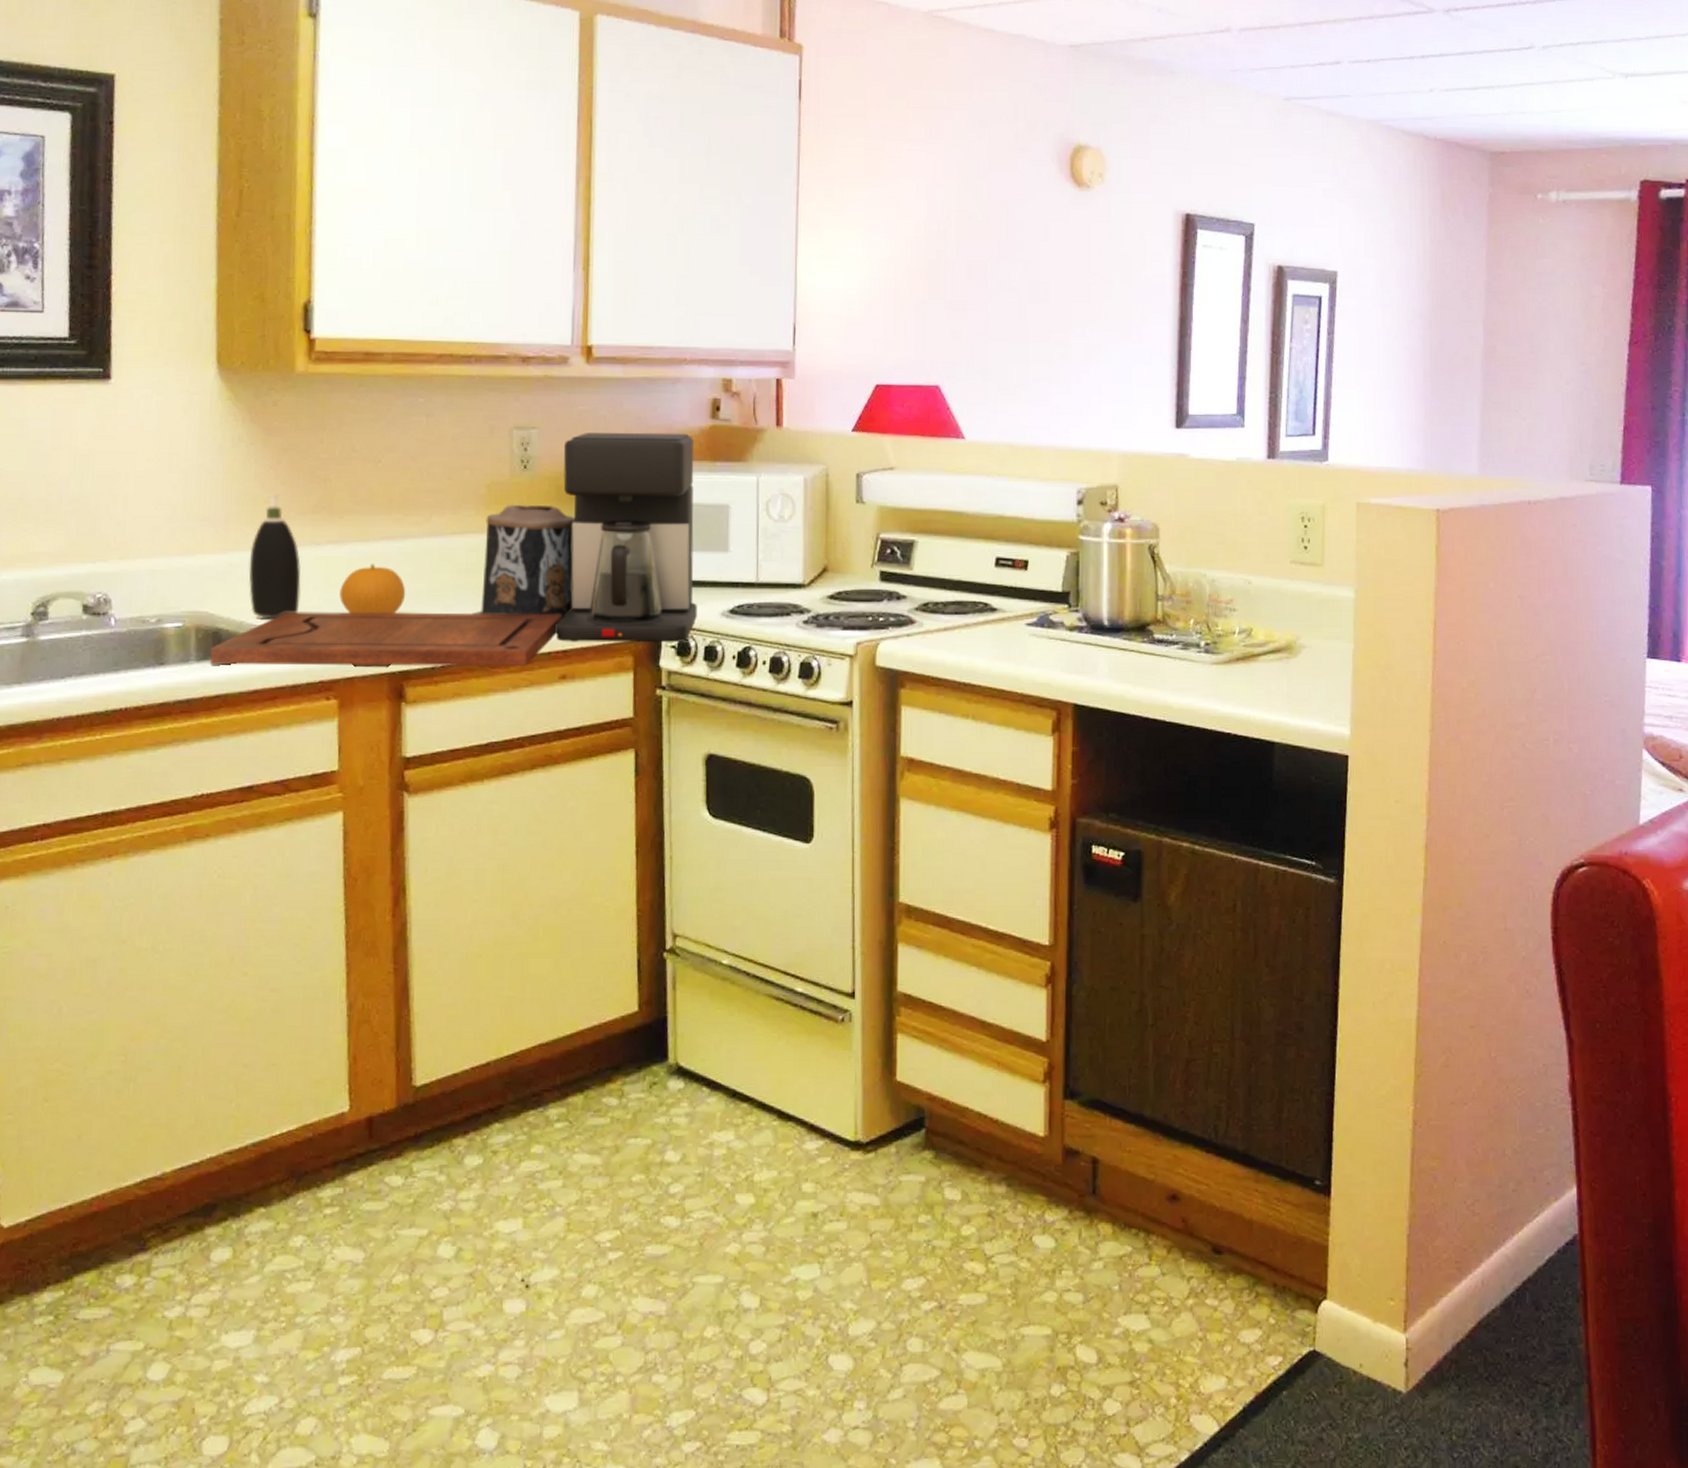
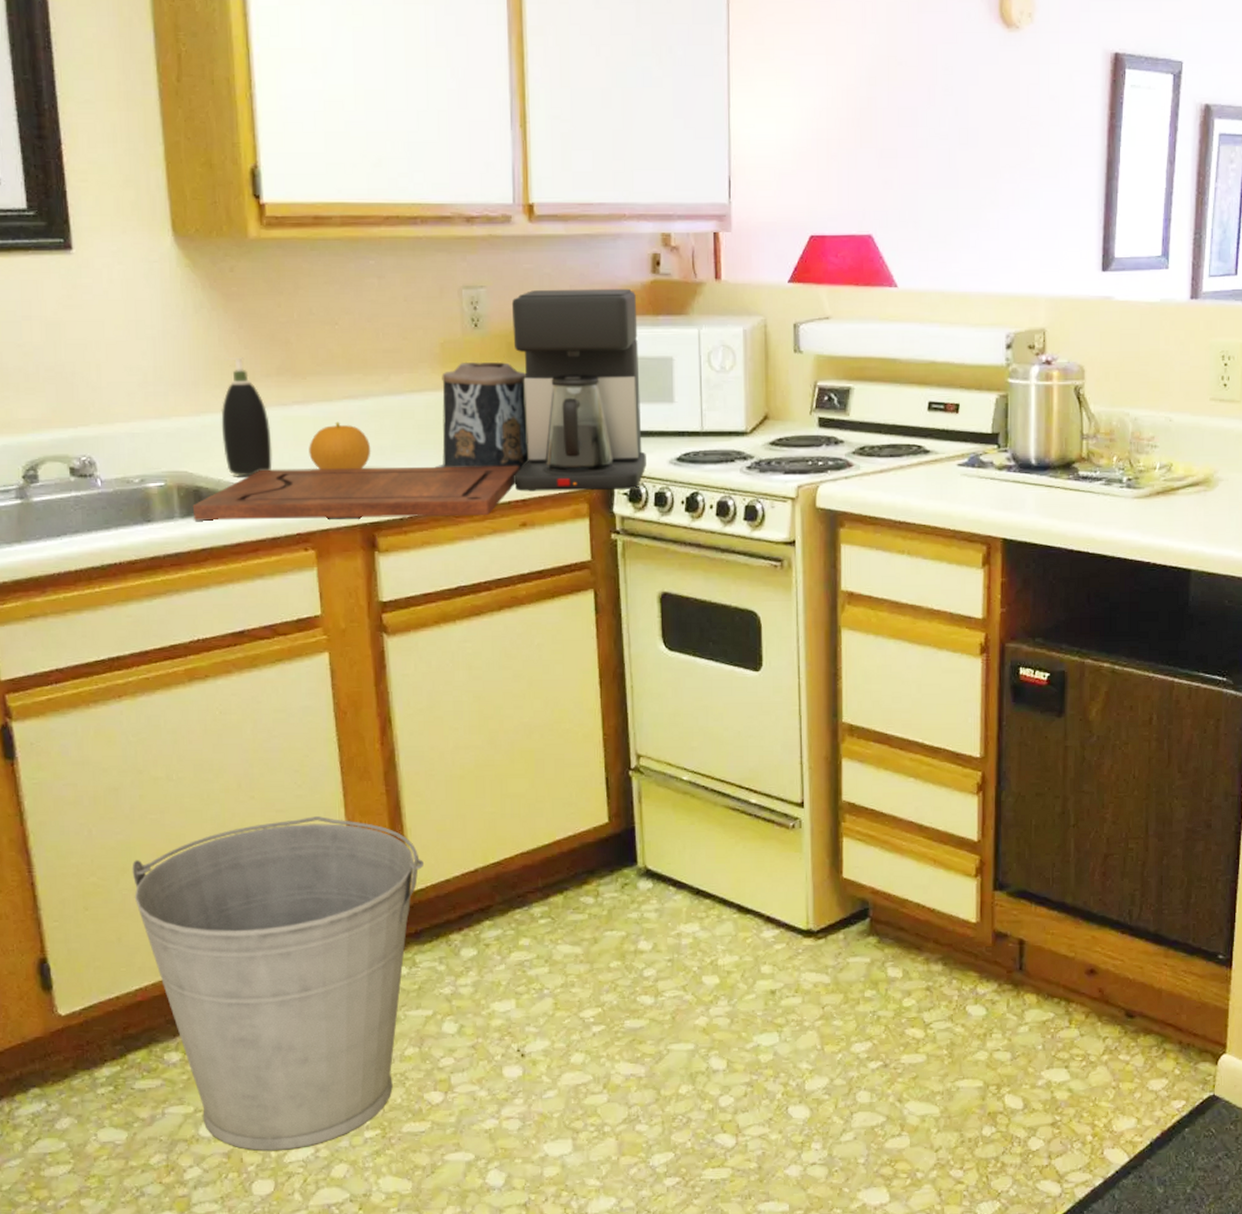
bucket: none [101,997,430,1399] -> present [132,816,424,1151]

